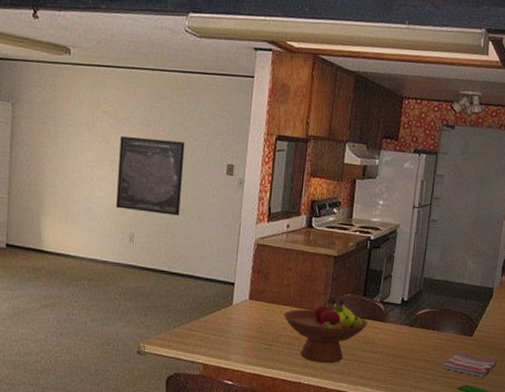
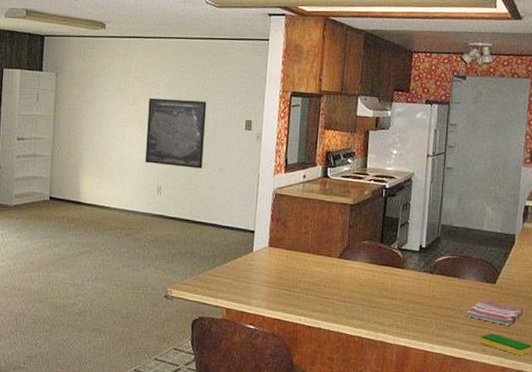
fruit bowl: present [284,298,368,363] -> none [303,245,386,309]

